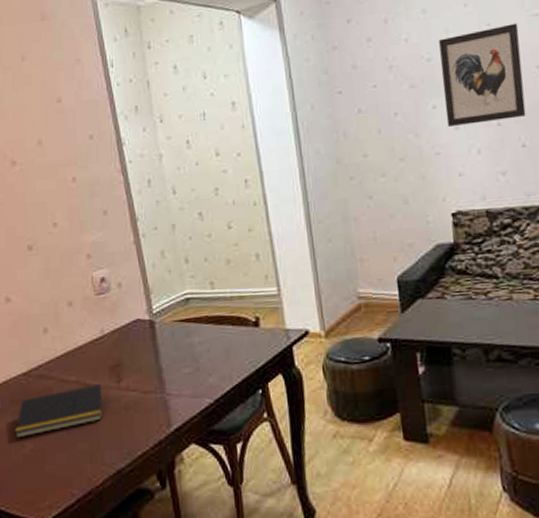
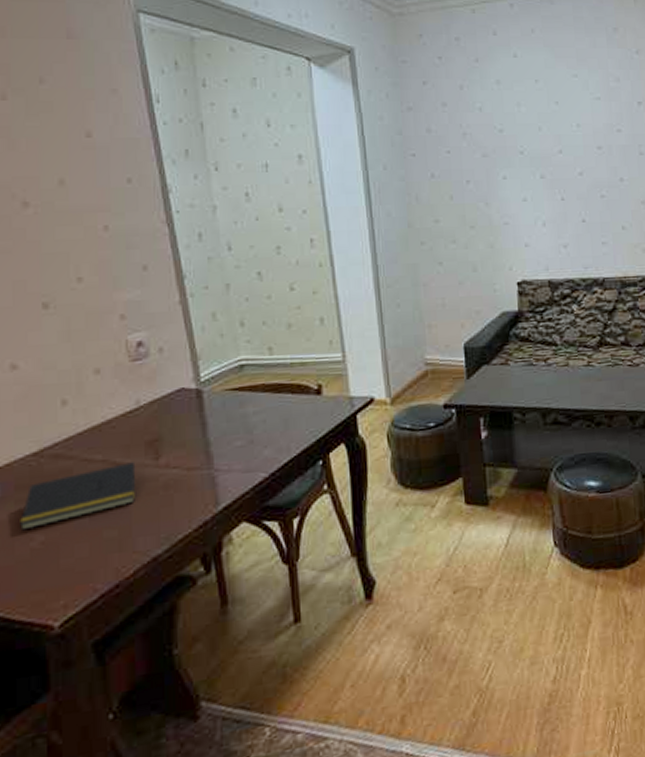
wall art: present [439,23,526,128] -> none [511,104,587,199]

